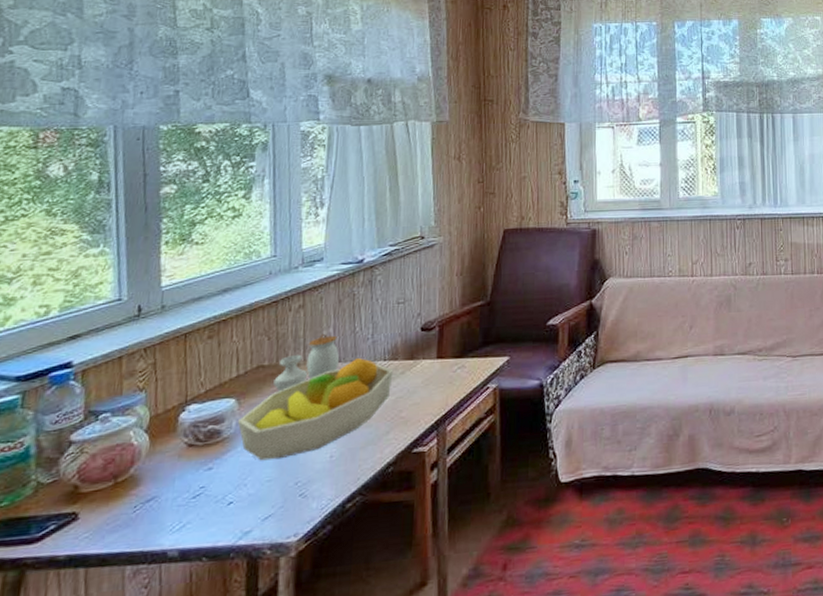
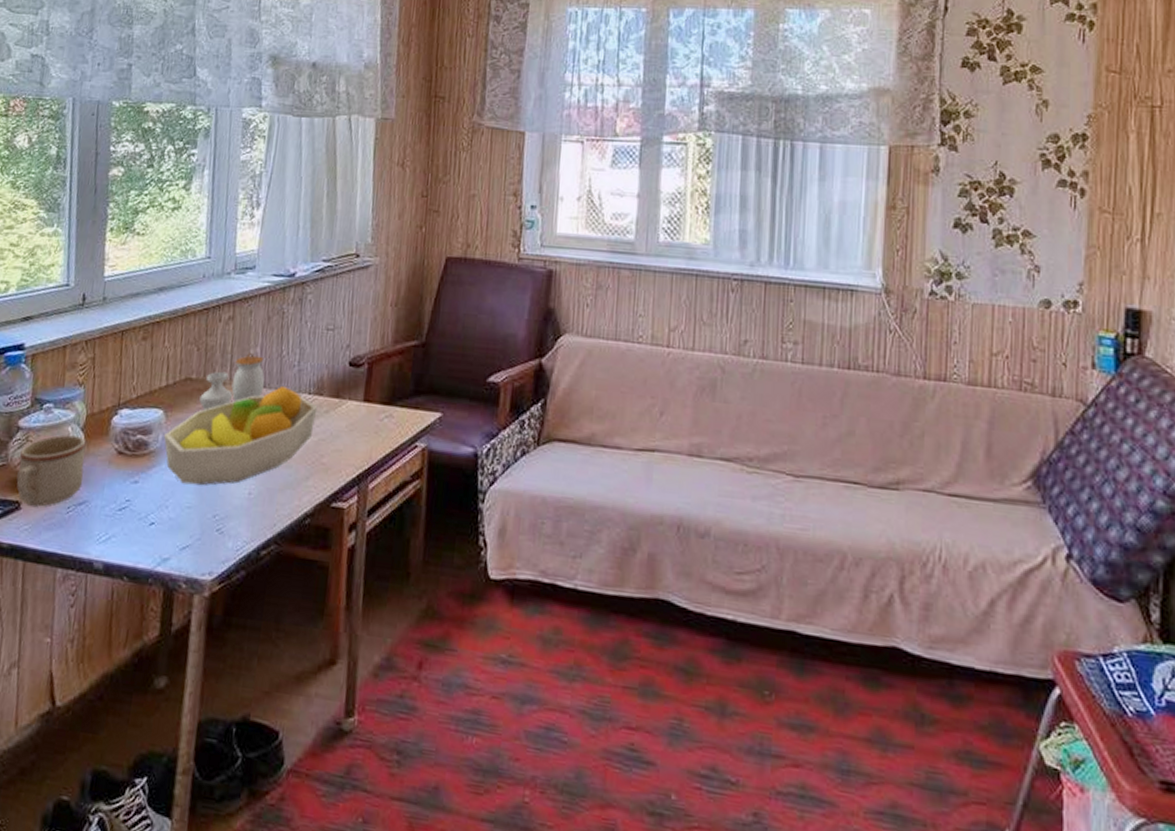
mug: none [71,438,151,514] -> present [16,435,86,507]

